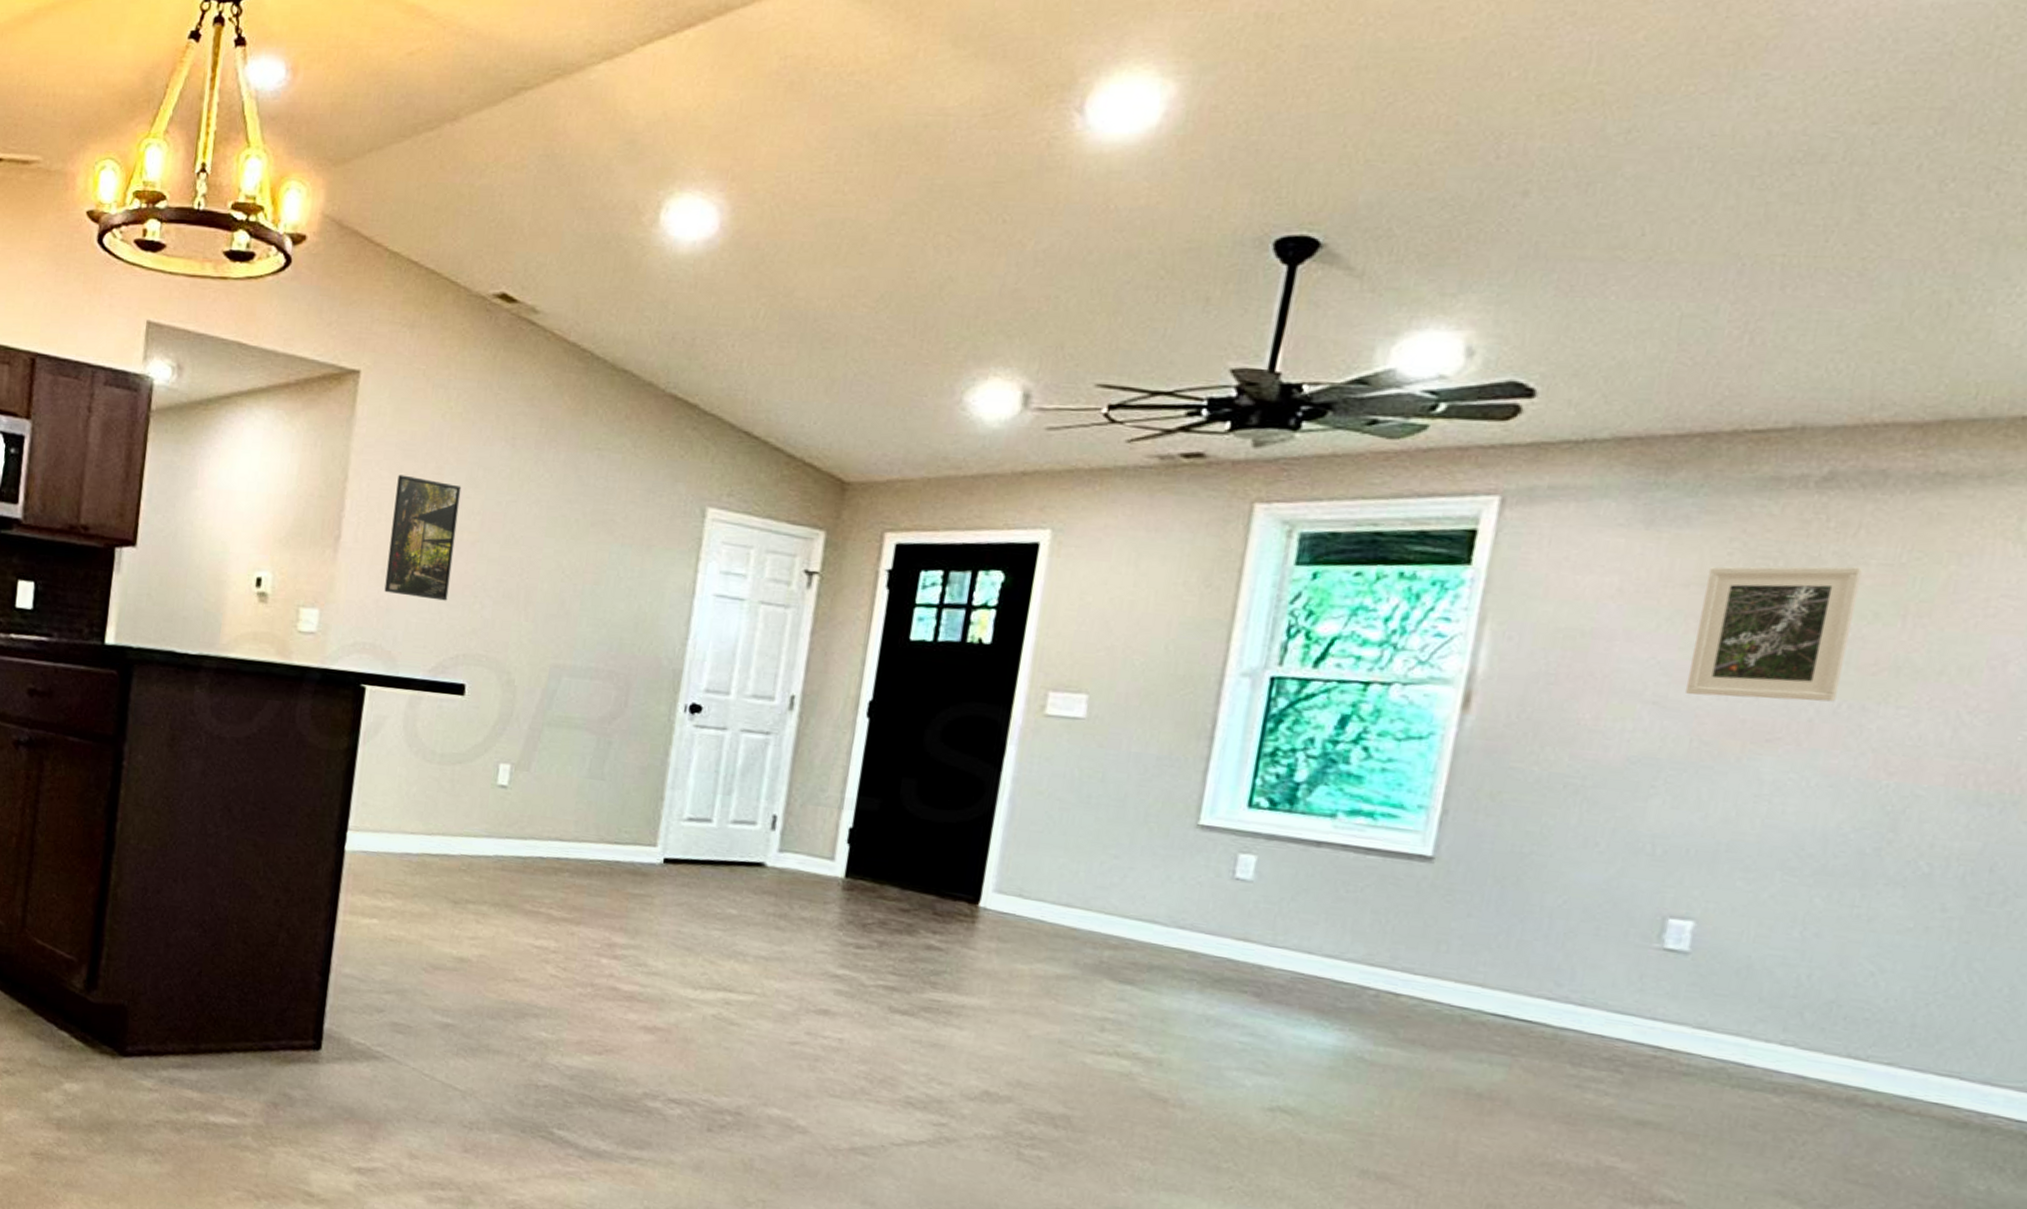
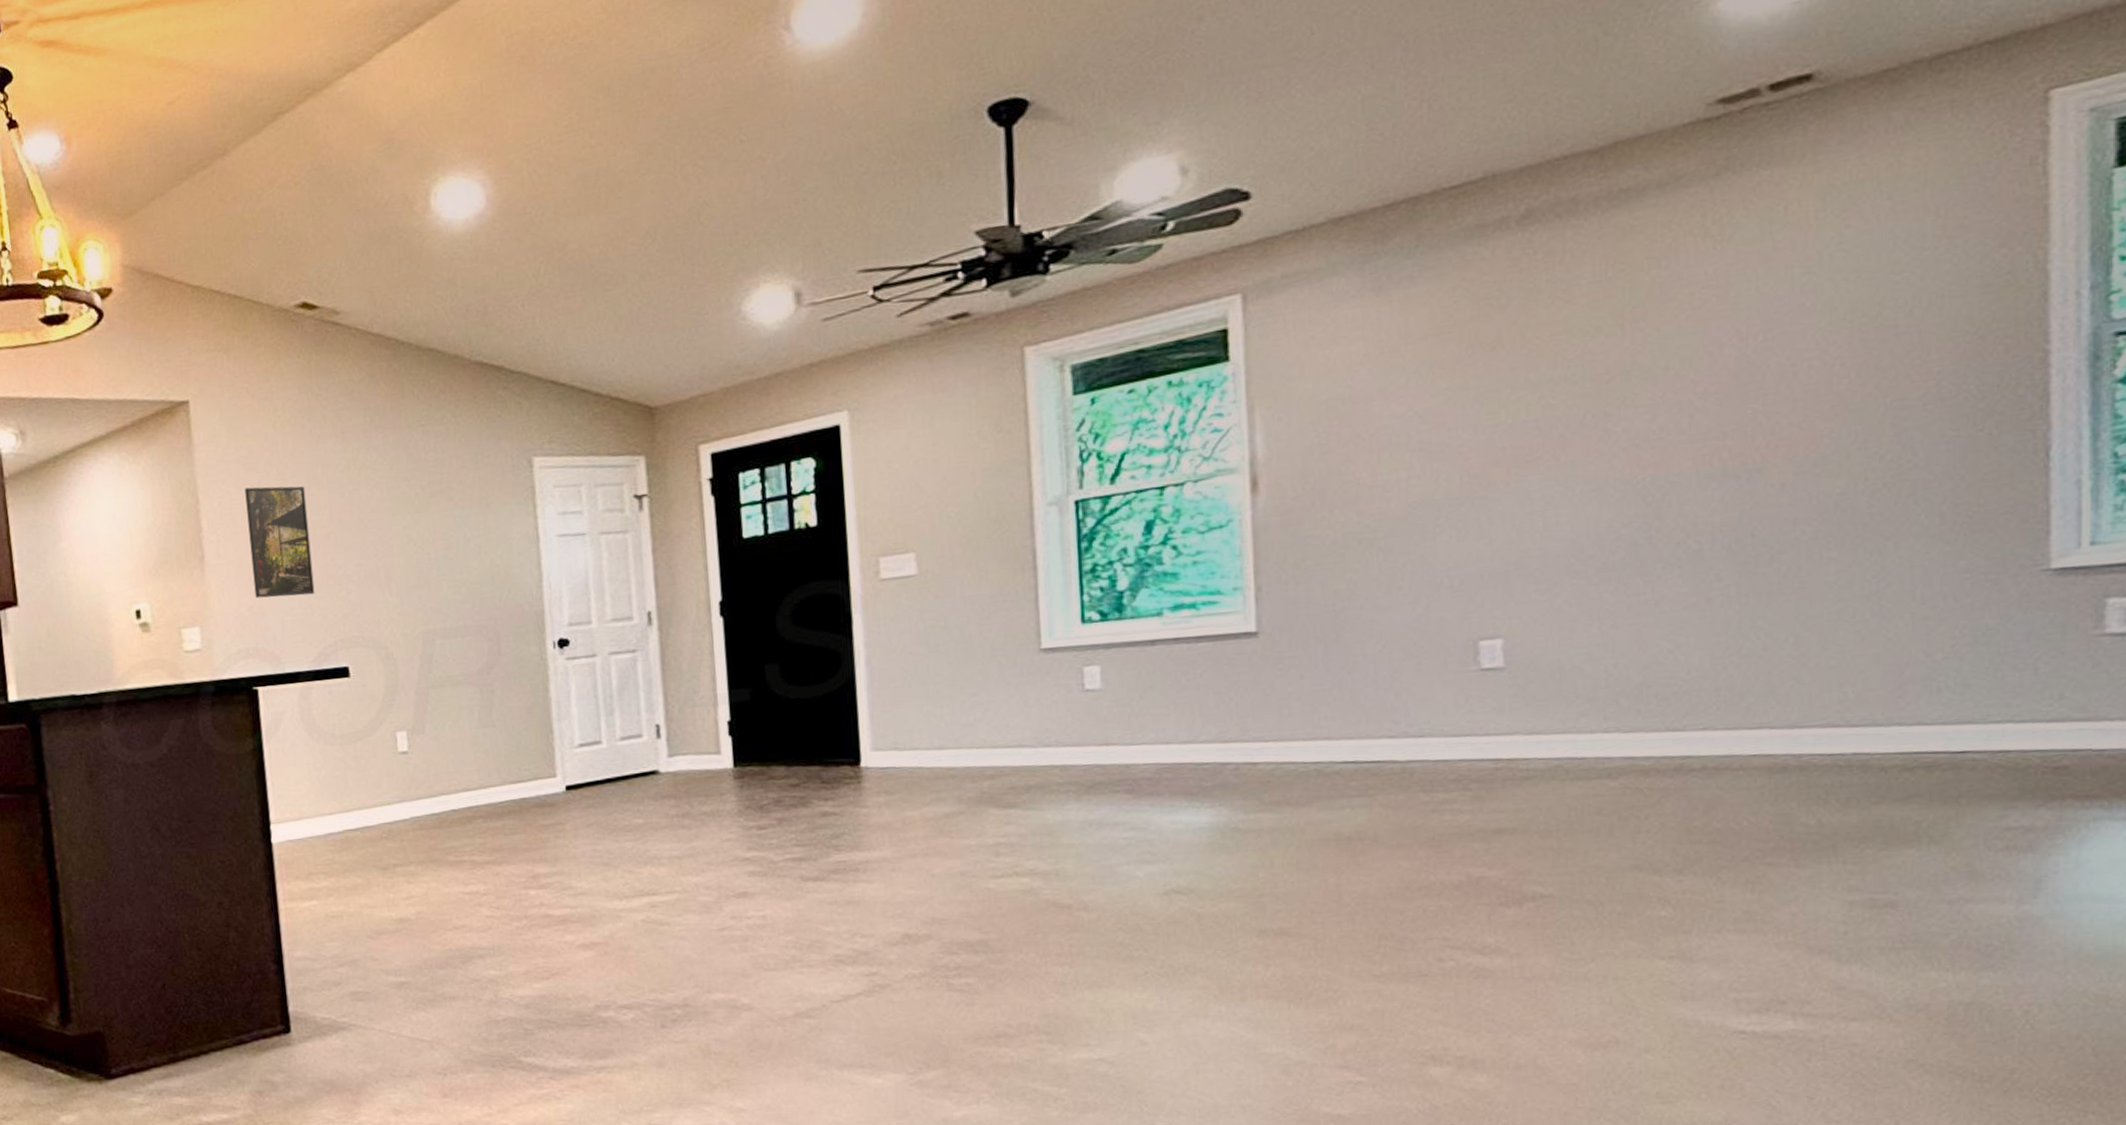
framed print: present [1684,566,1863,702] -> none [1442,289,1580,435]

